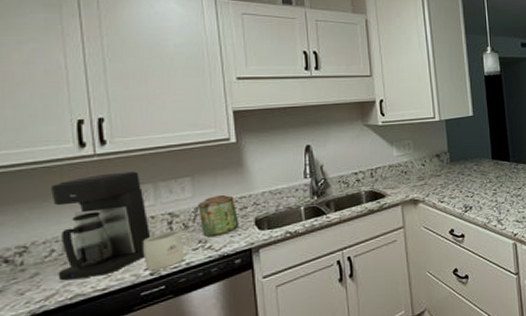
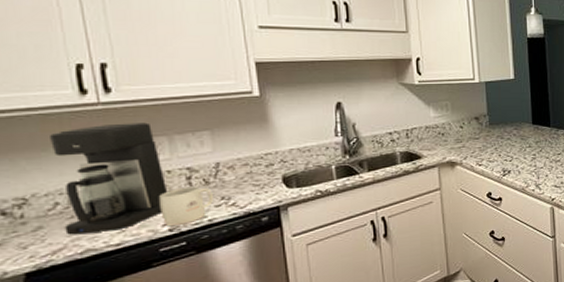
canister: present [198,194,239,237] -> none [219,150,266,193]

